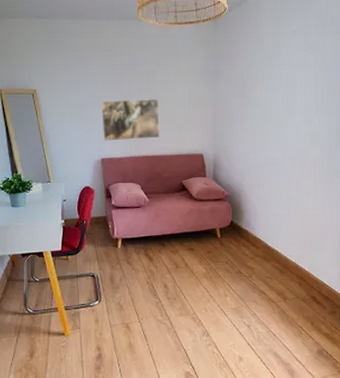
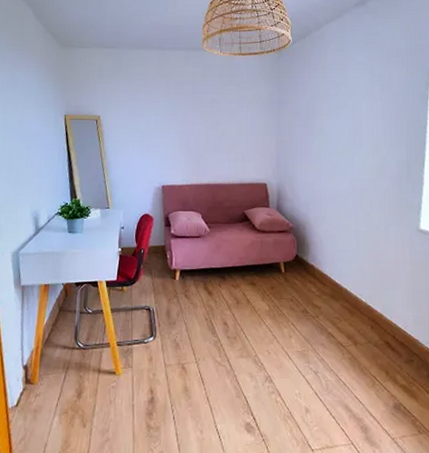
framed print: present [100,99,160,141] -> none [163,127,222,168]

